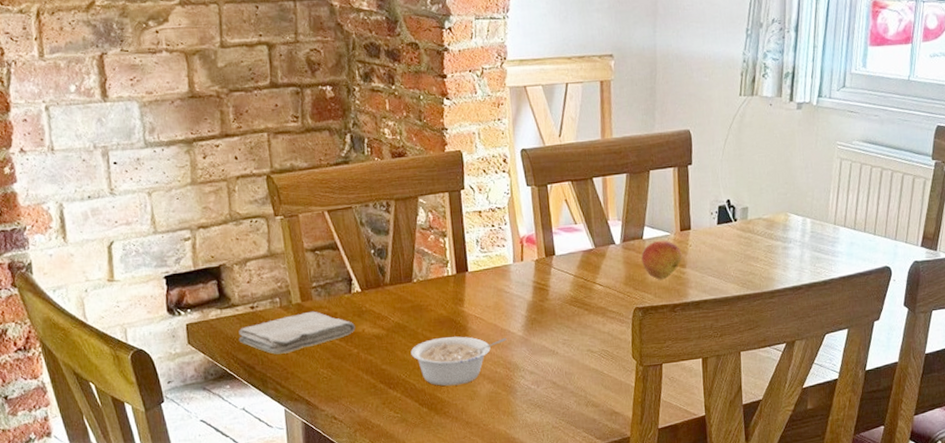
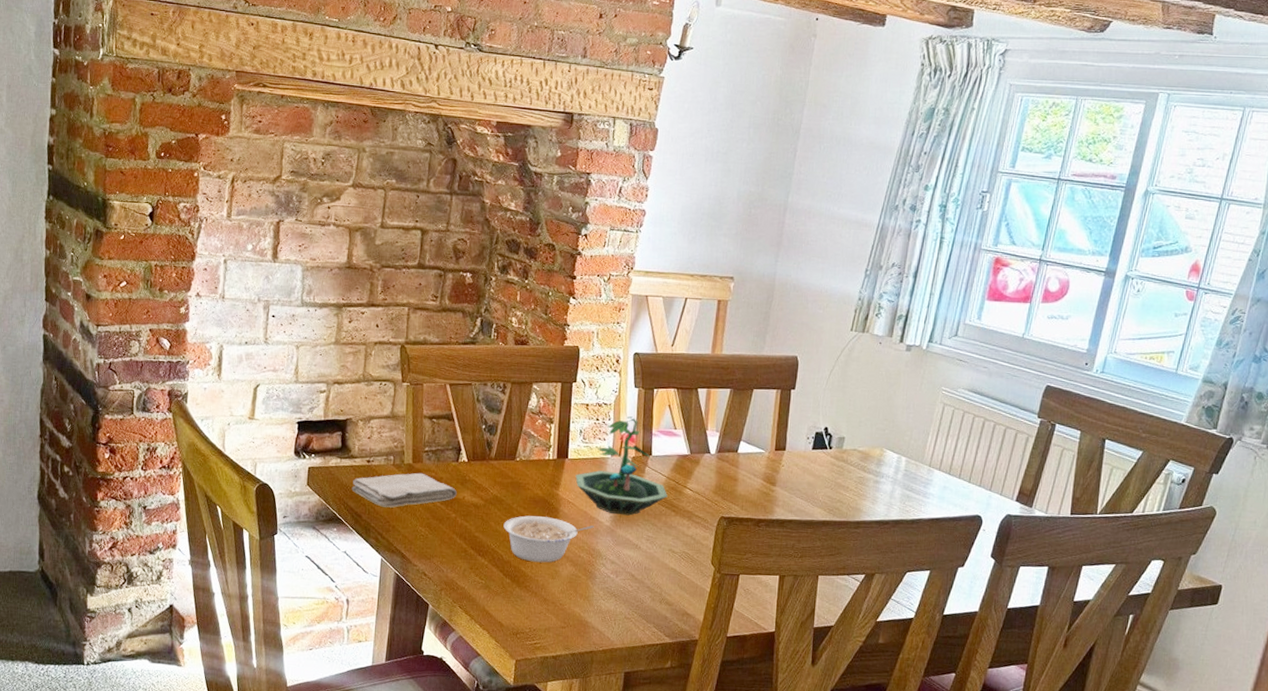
terrarium: none [479,217,578,322] -> present [575,416,667,516]
fruit: present [641,240,682,280] -> none [733,456,774,494]

